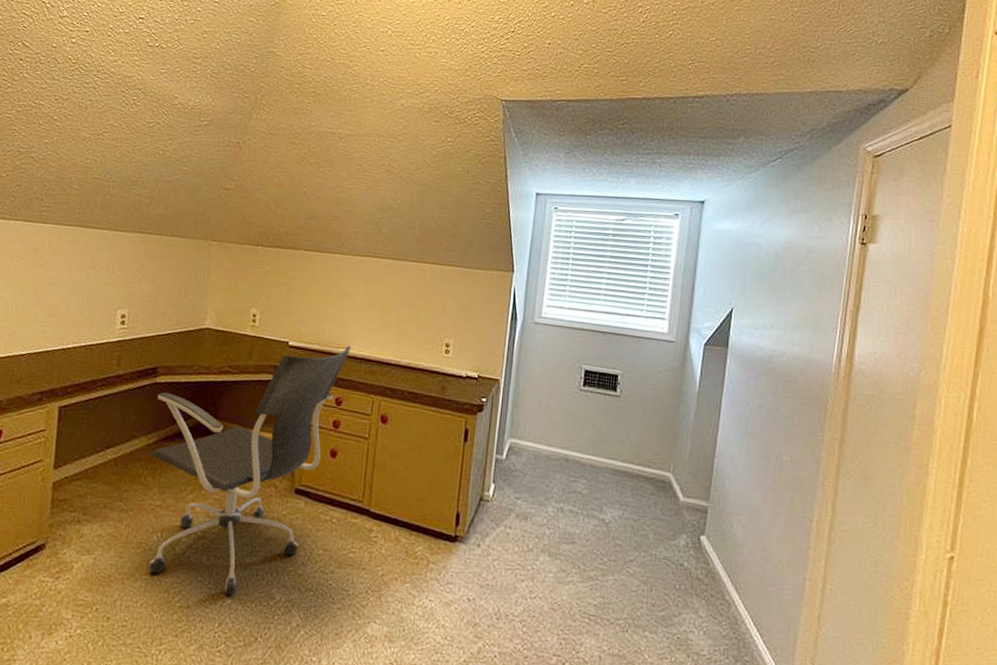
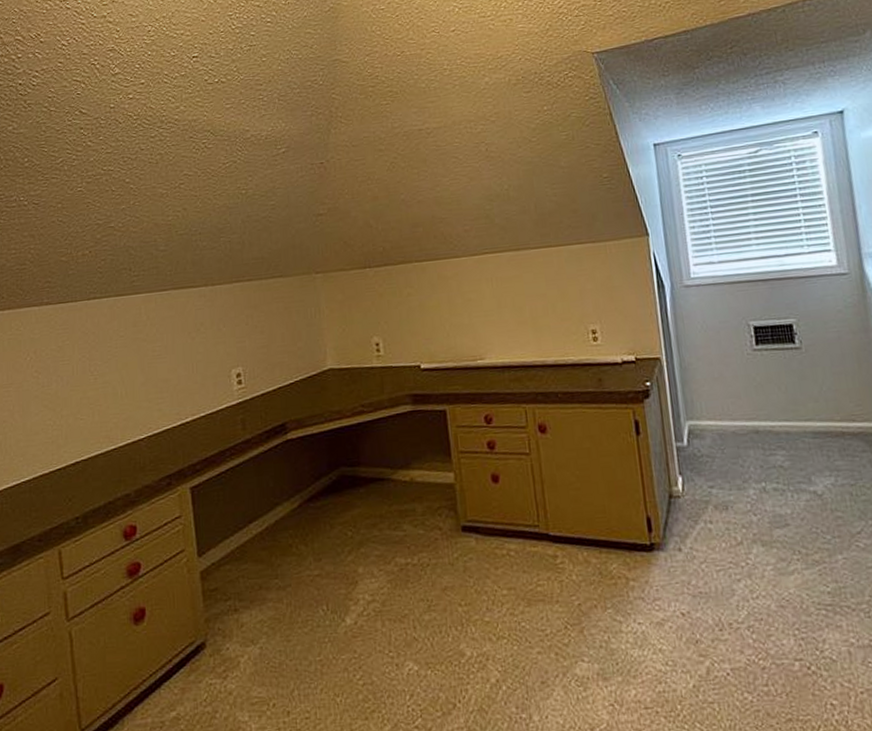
office chair: present [148,345,352,595] -> none [292,354,490,661]

